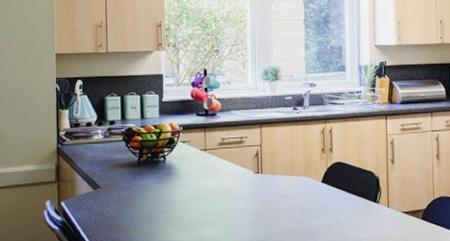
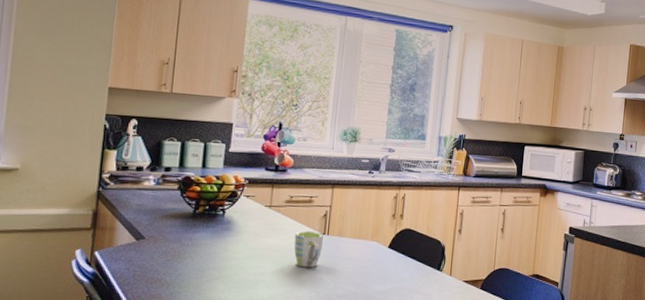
mug: none [230,171,258,207] -> present [294,231,324,268]

